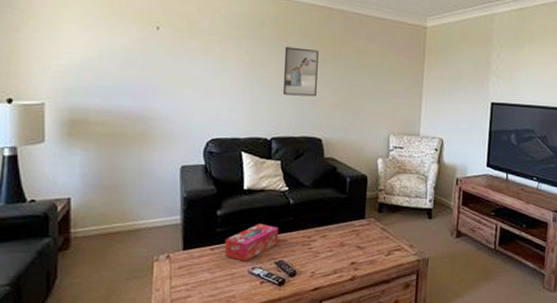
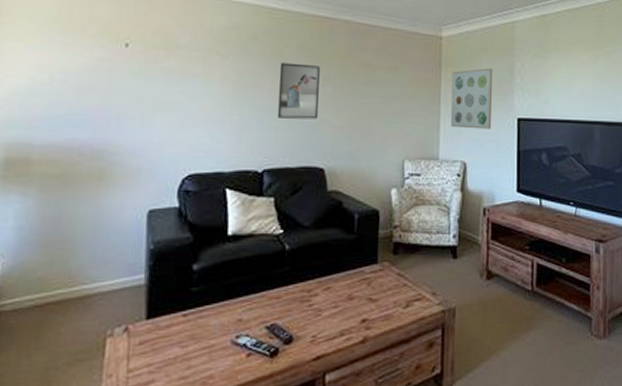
tissue box: present [225,224,278,261] -> none [201,278,271,328]
wall art: none [431,56,471,111] -> present [450,68,493,129]

